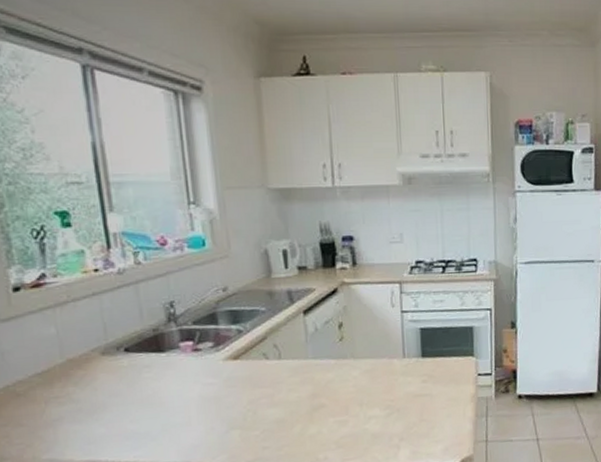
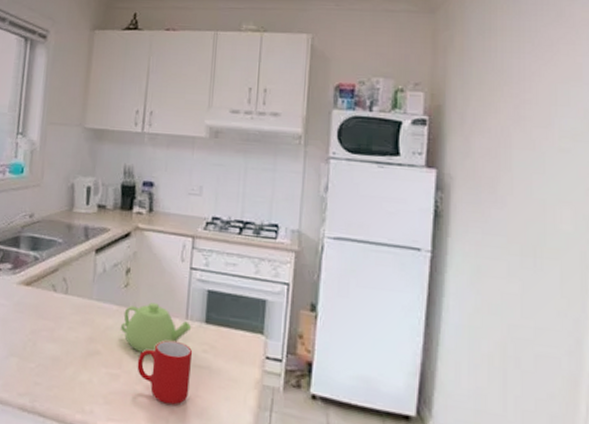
teapot: none [342,349,410,396] -> present [121,302,192,353]
cup: none [363,378,415,434] -> present [137,340,193,405]

